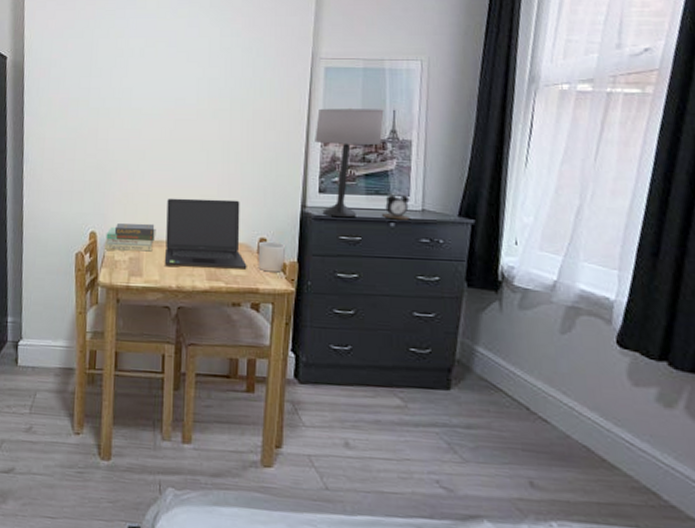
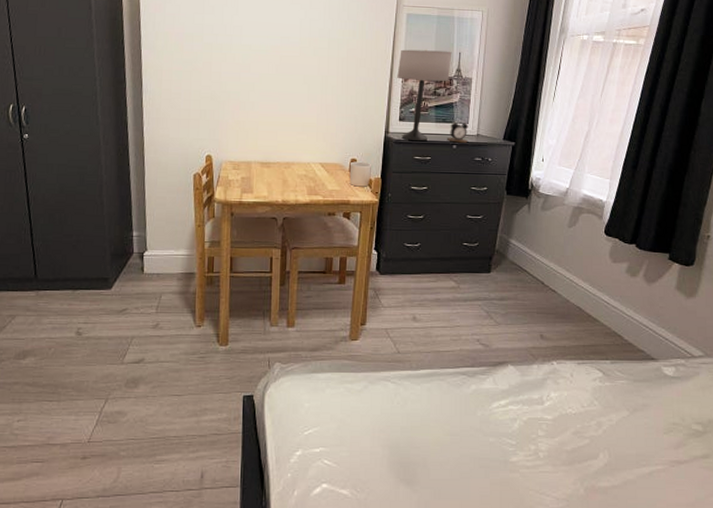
books: present [104,223,156,252] -> none [219,147,265,172]
laptop: present [164,198,247,270] -> none [271,125,341,186]

